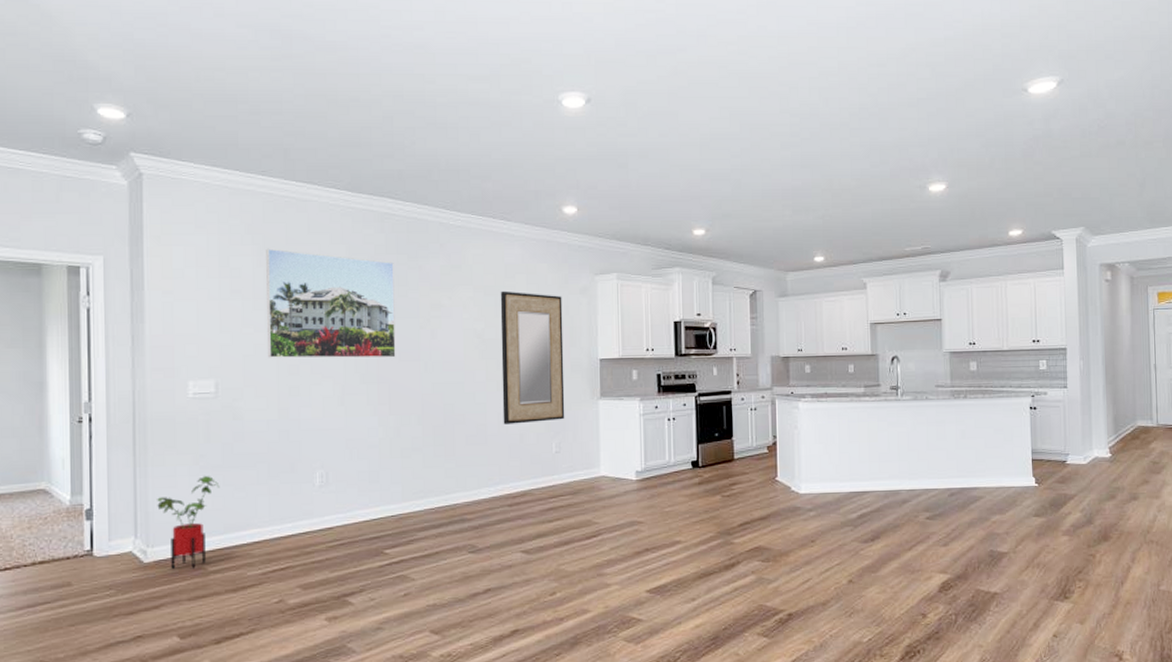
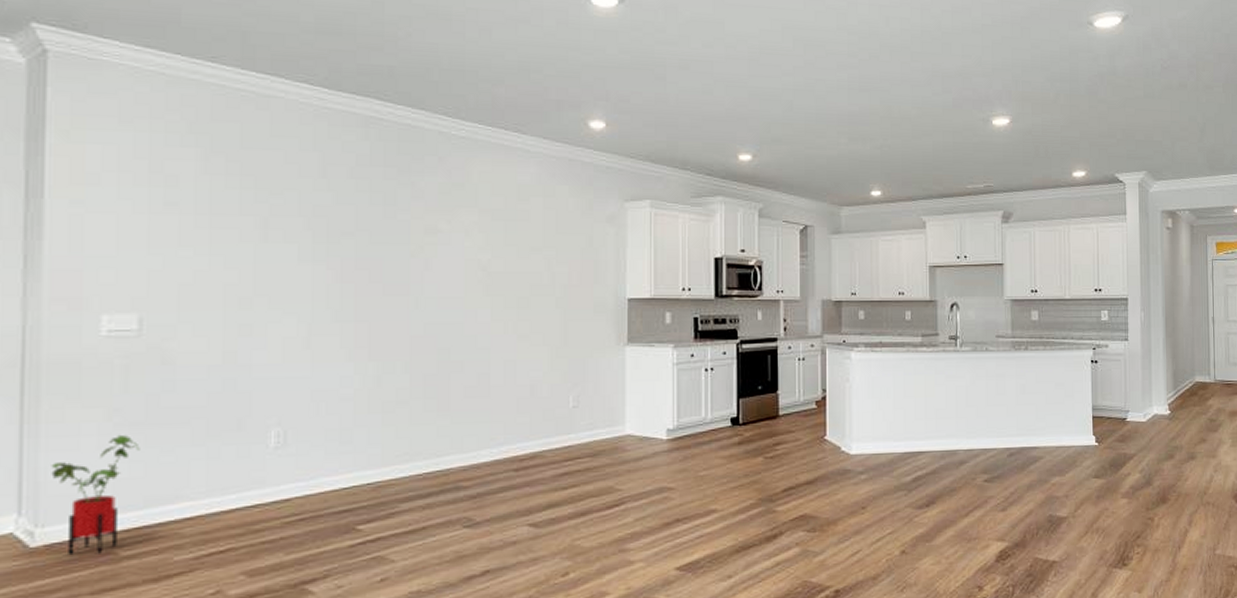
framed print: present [266,248,396,358] -> none [212,152,380,292]
home mirror: present [500,290,565,424] -> none [510,215,586,374]

